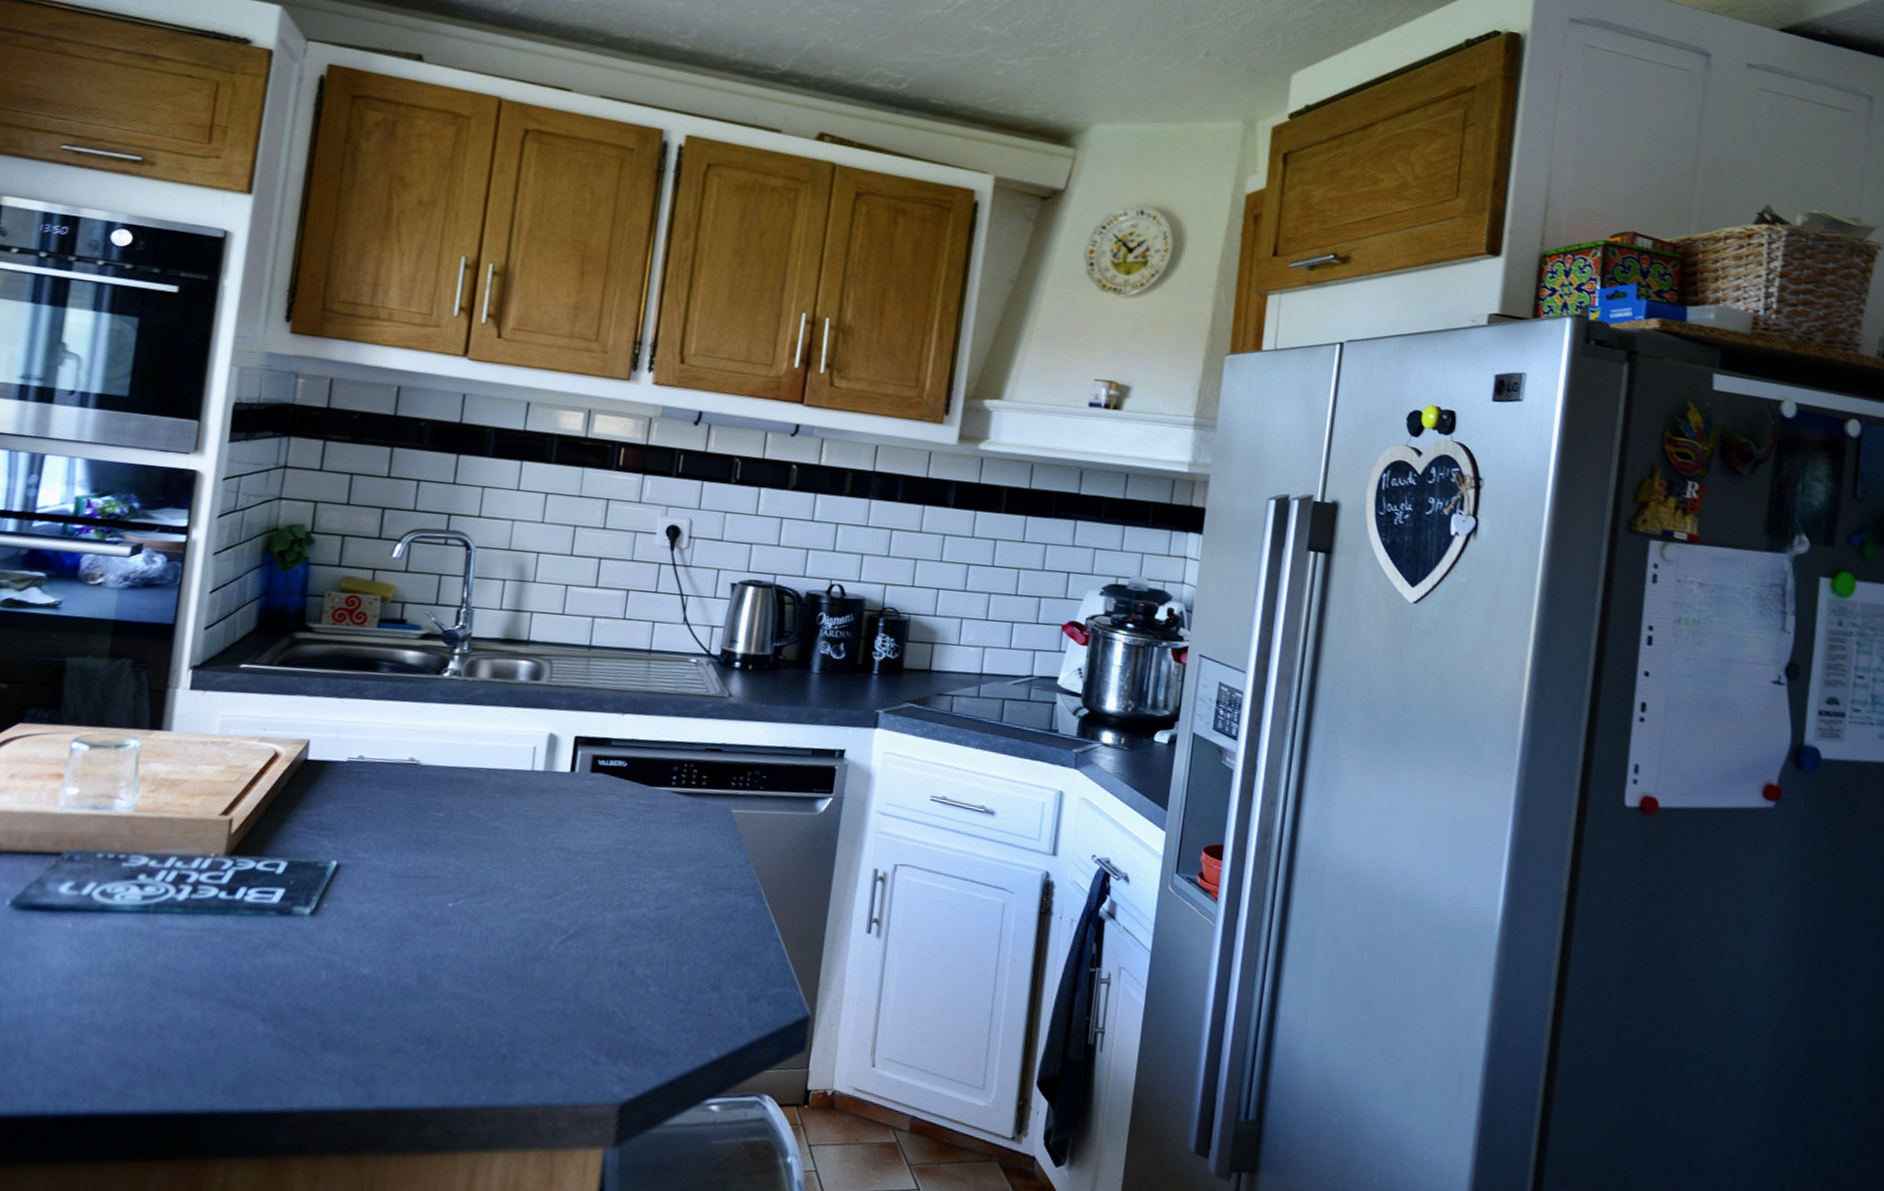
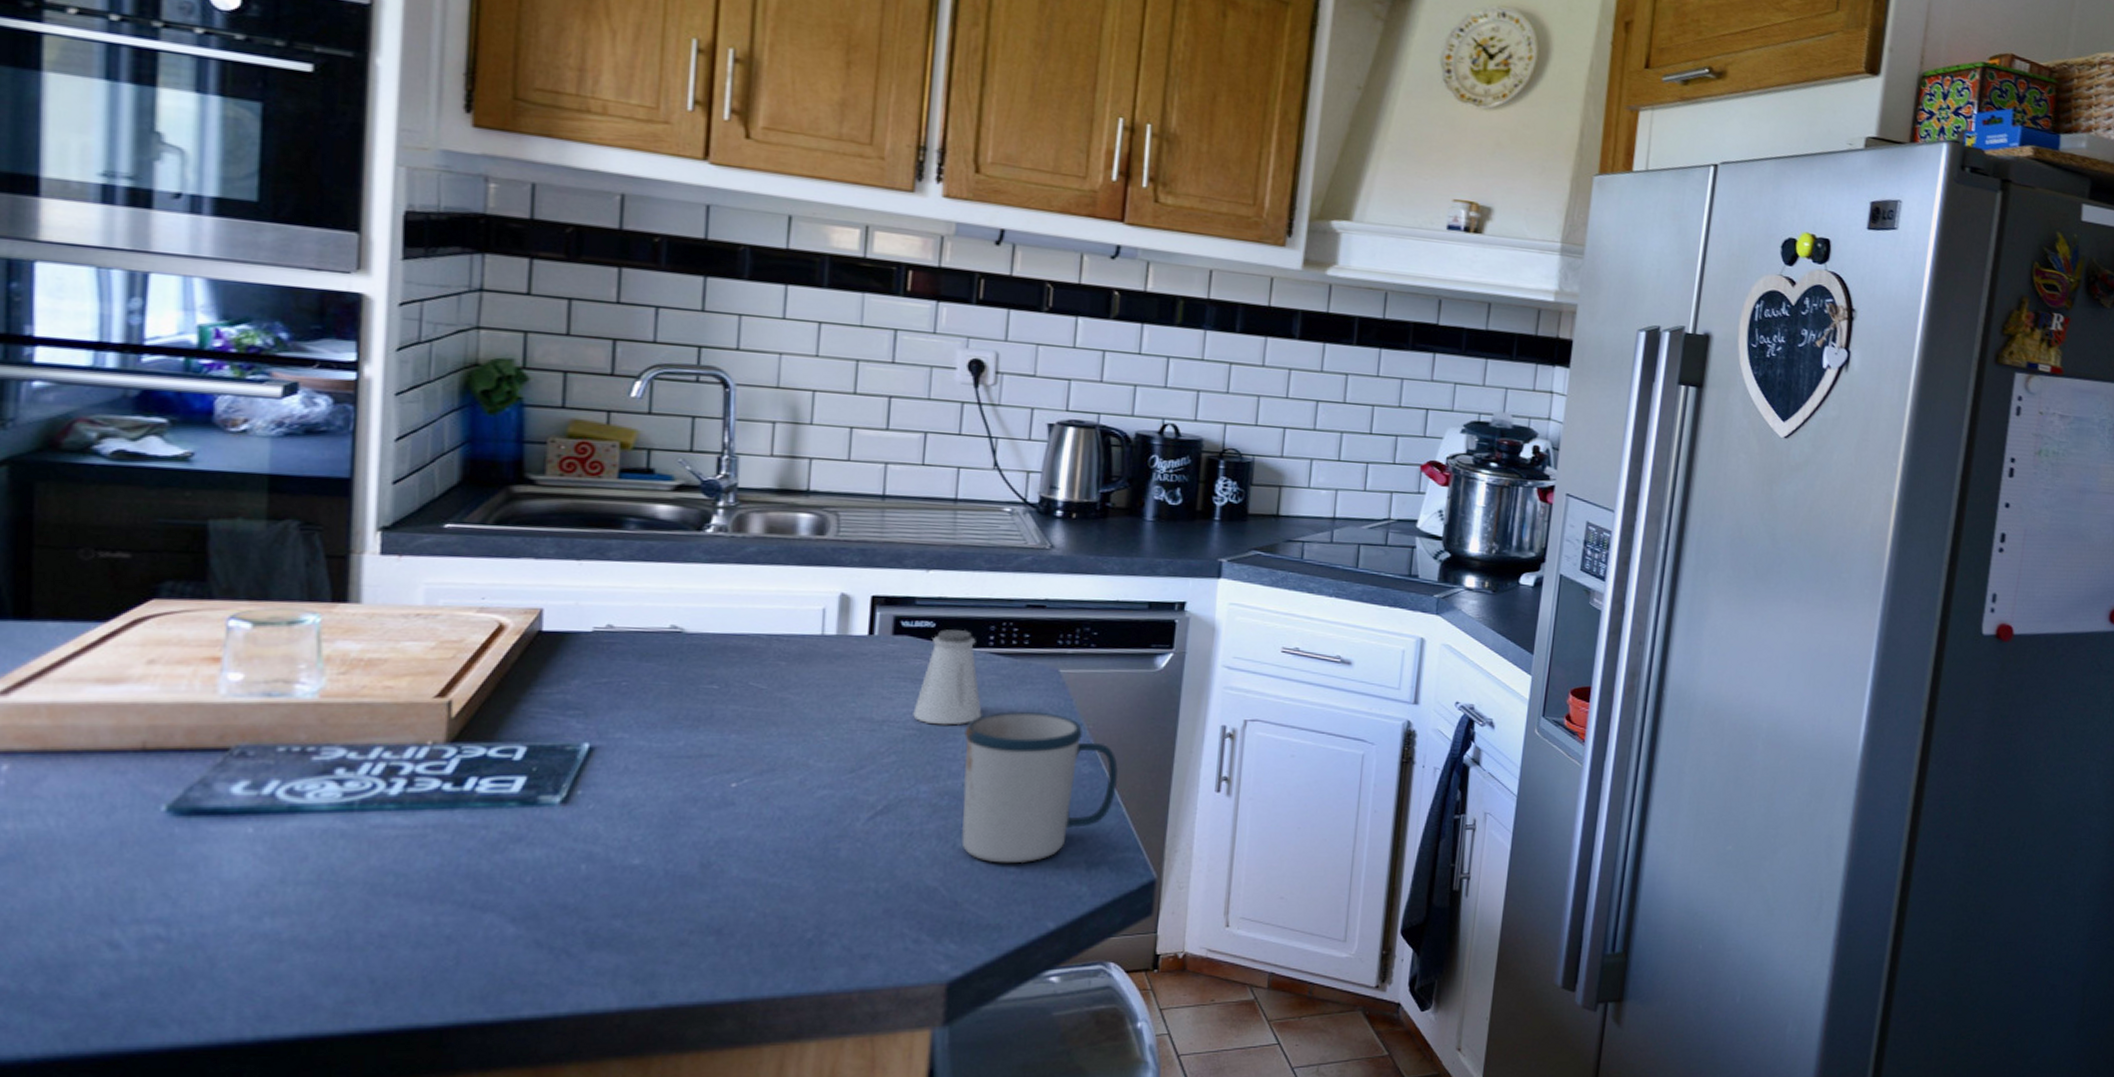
saltshaker: none [603,769,663,858] -> present [913,629,982,725]
mug: none [639,847,780,992] -> present [961,711,1118,864]

